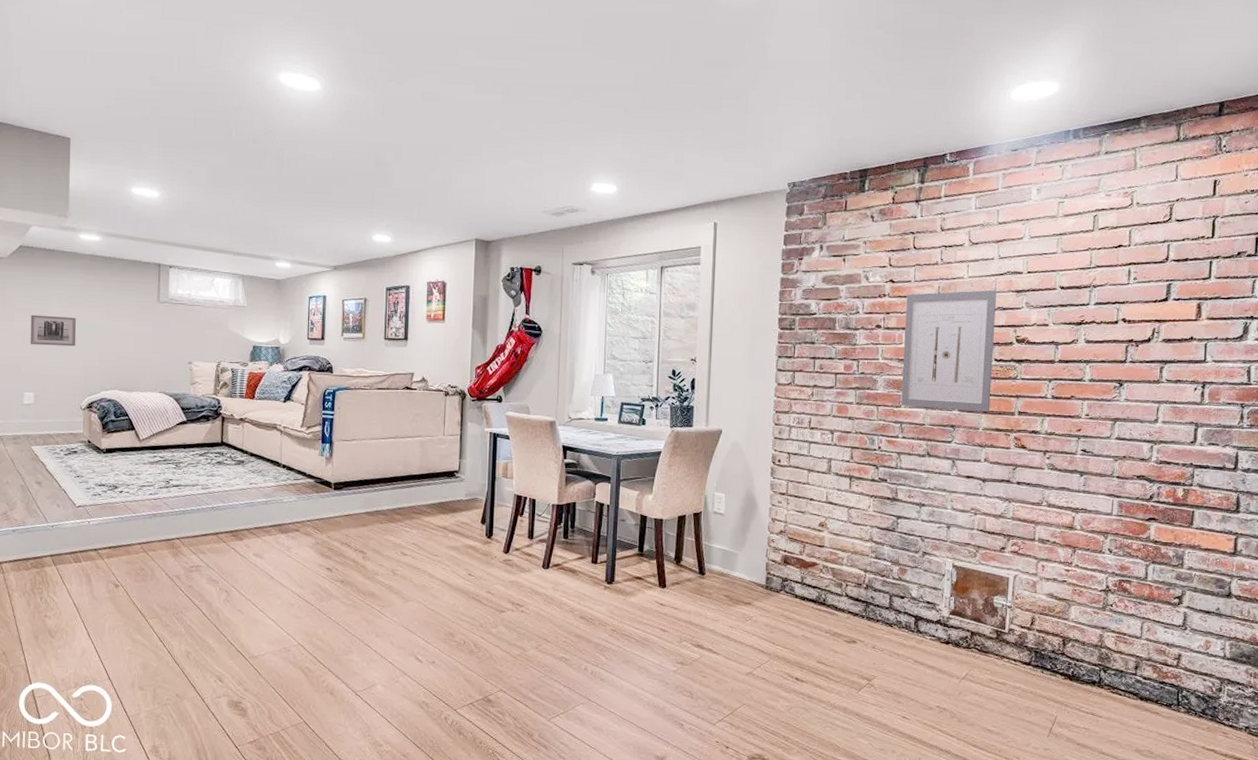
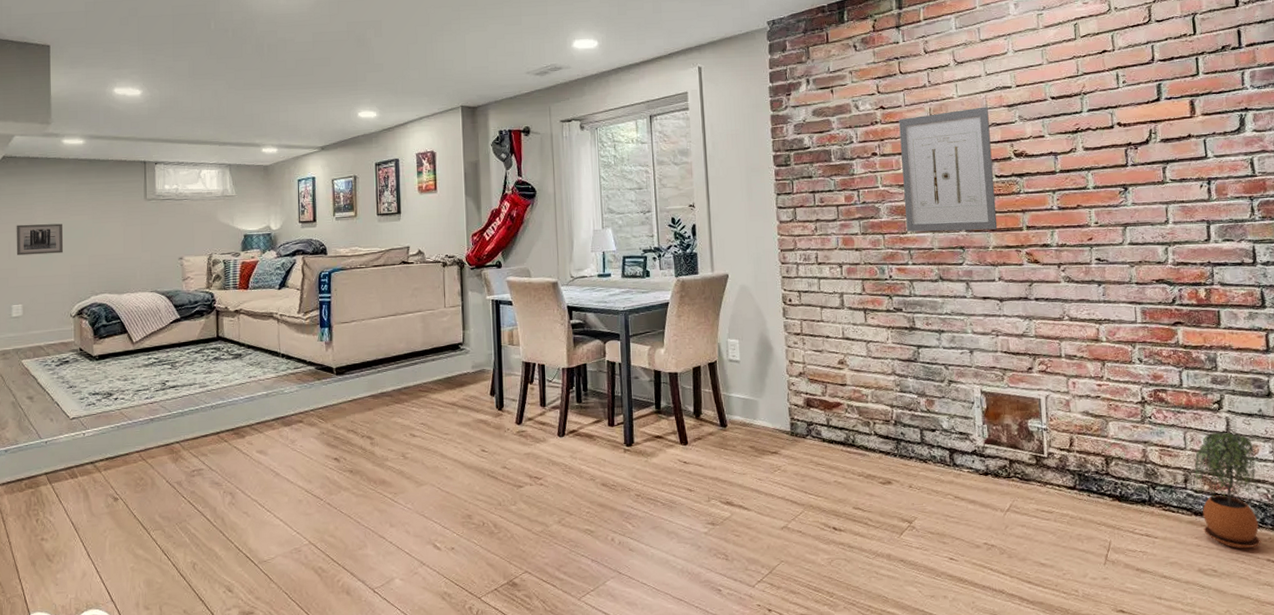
potted plant: none [1142,625,1207,735] -> present [1192,431,1261,549]

